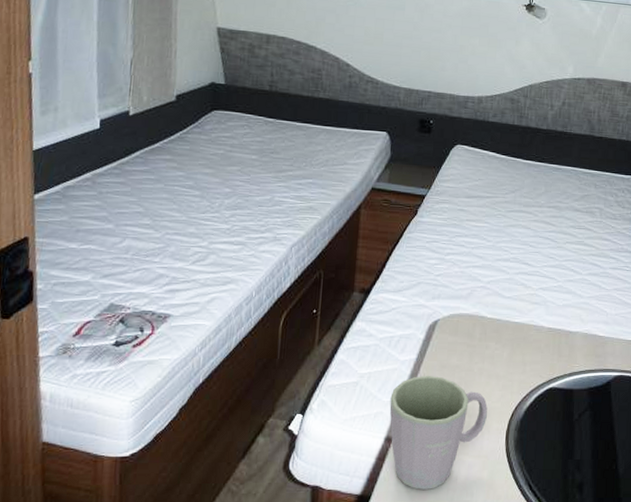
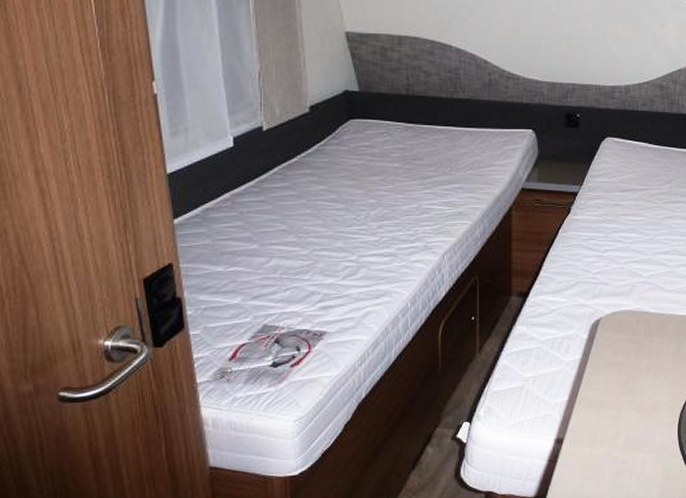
mug: present [389,375,488,490] -> none [557,374,657,488]

